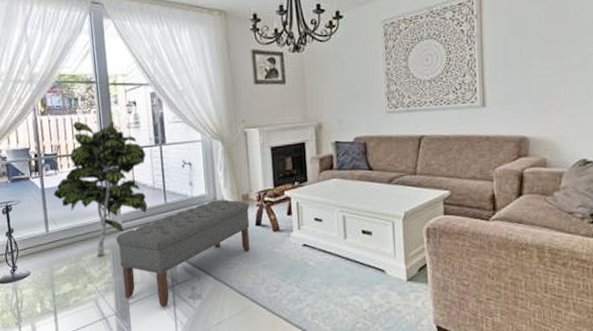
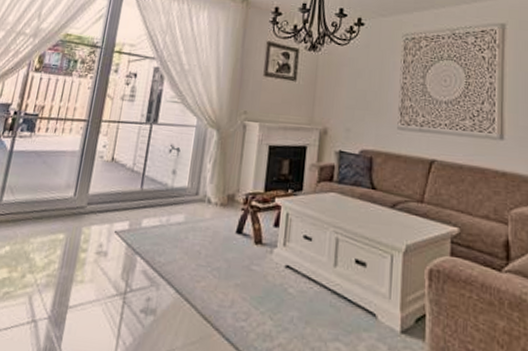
indoor plant: present [53,120,148,257] -> none [20,84,134,242]
bench: present [116,199,250,308] -> none [65,195,234,320]

